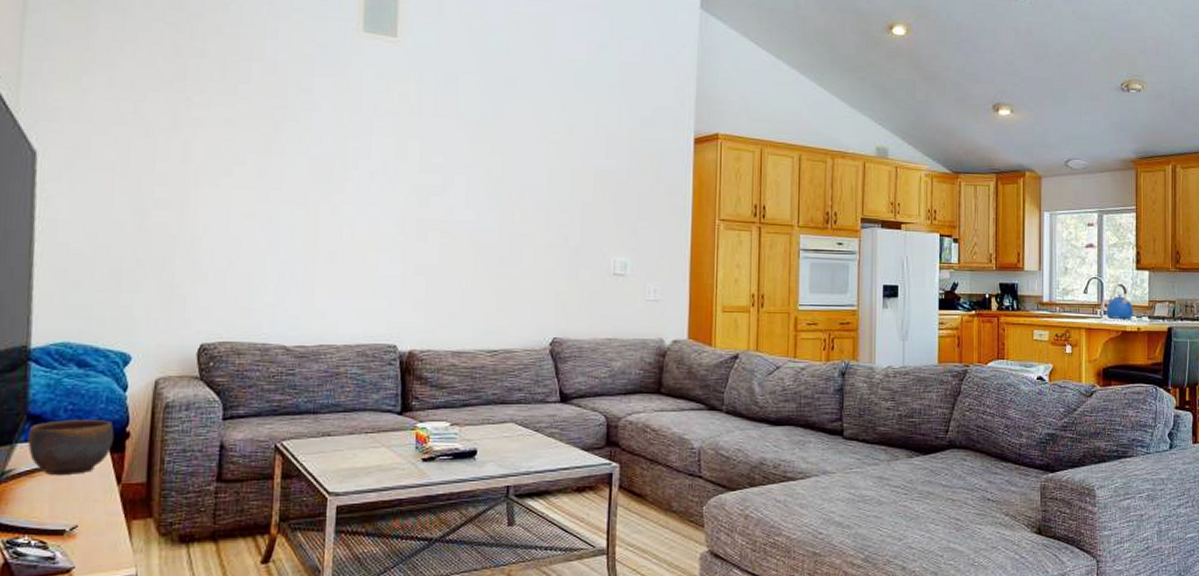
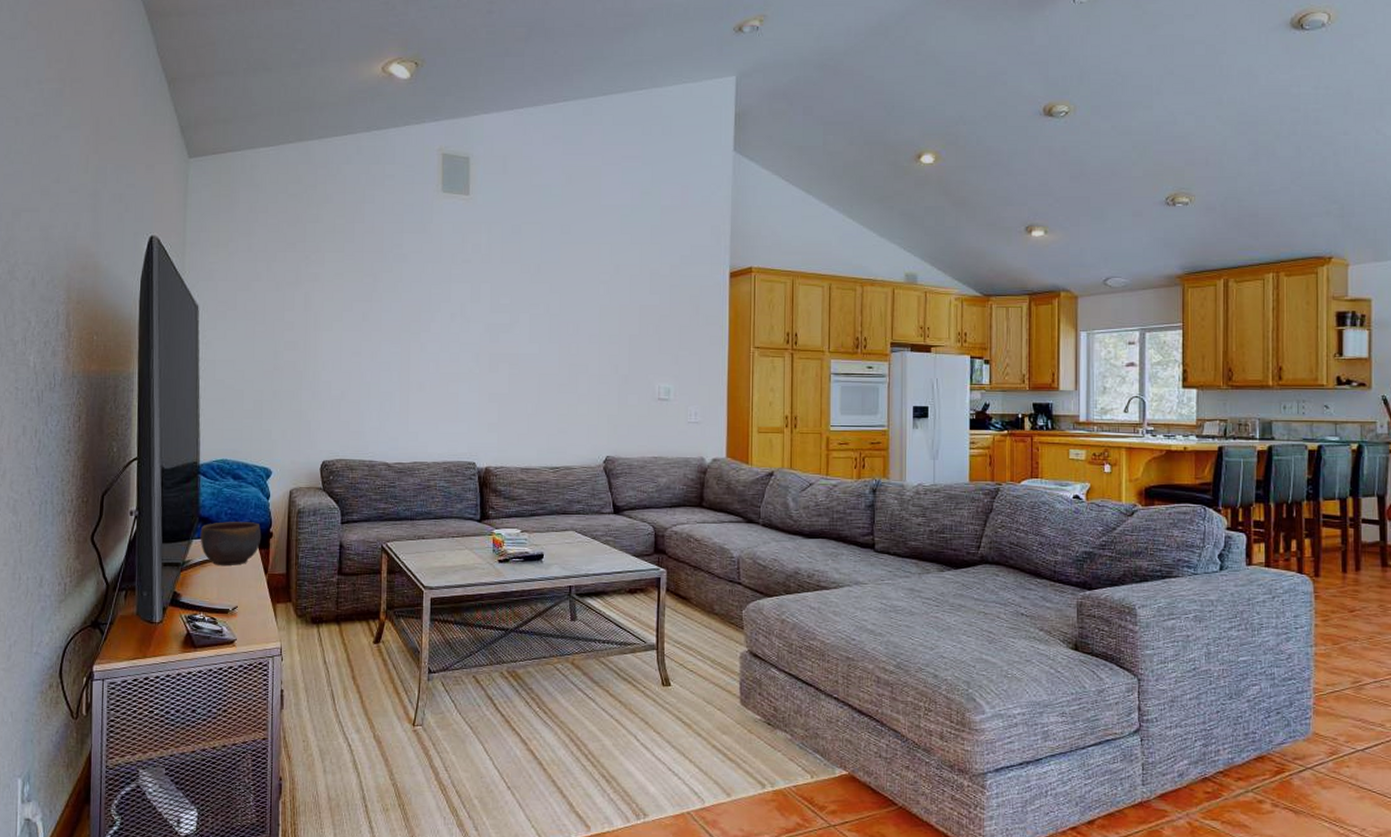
kettle: present [1106,283,1134,319] -> none [1148,402,1180,438]

